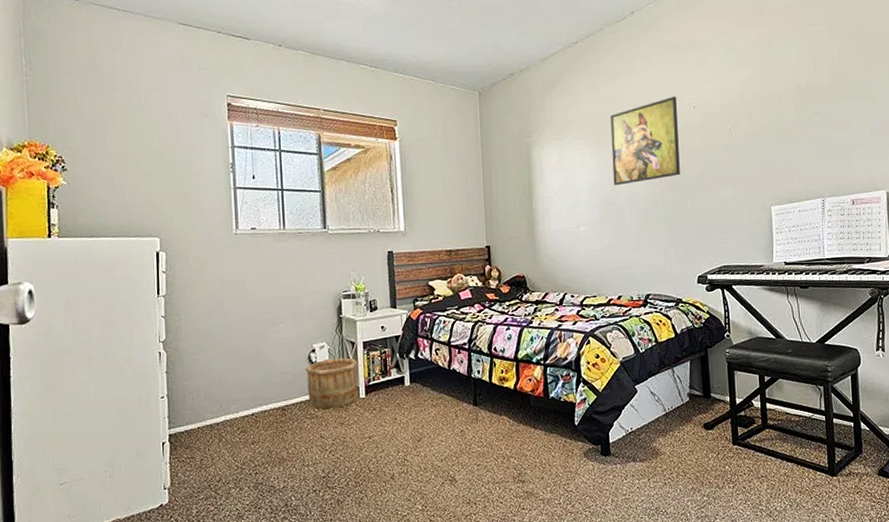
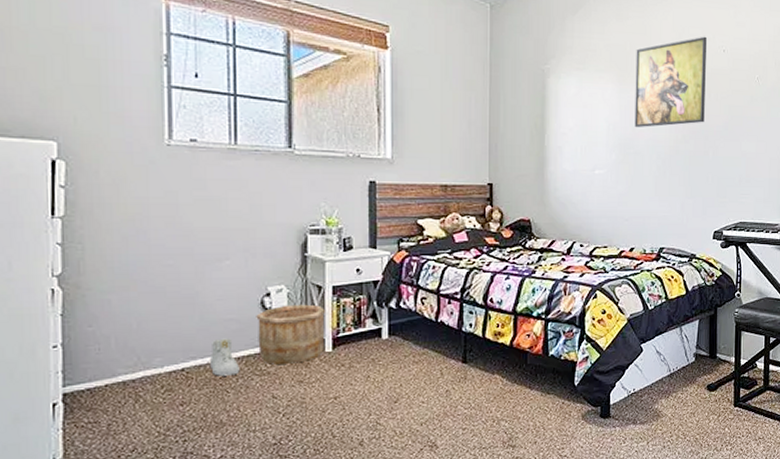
sneaker: none [271,388,295,420] -> present [209,338,240,376]

